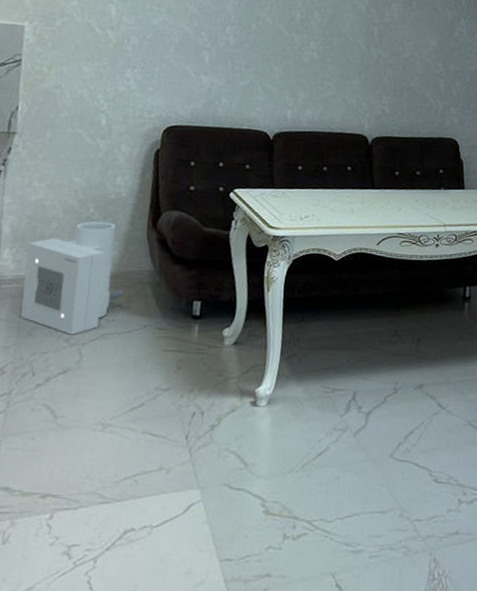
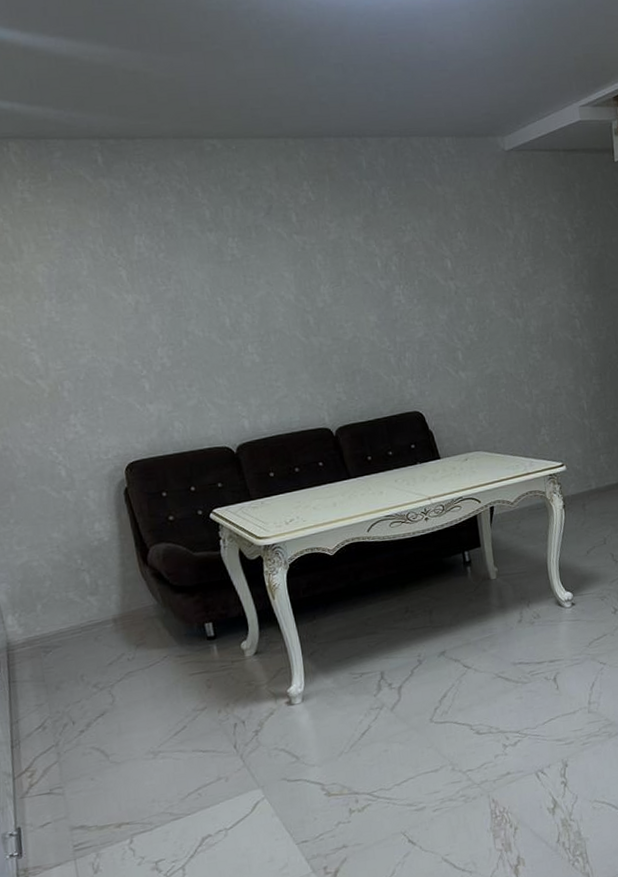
air purifier: present [20,221,124,335] -> none [28,568,136,681]

